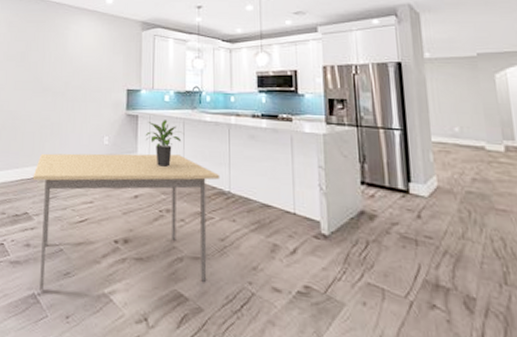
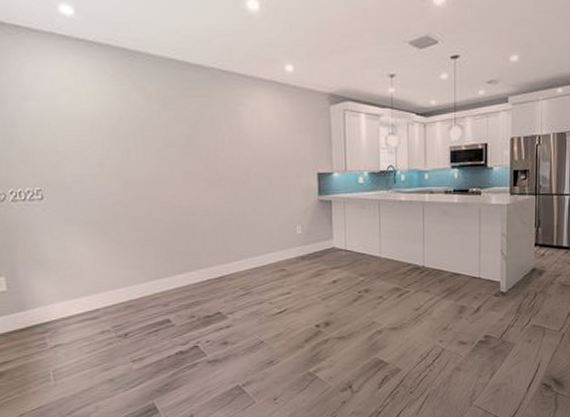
dining table: present [33,153,221,291] -> none [221,236,415,382]
potted plant: present [145,120,185,168] -> none [340,203,380,251]

